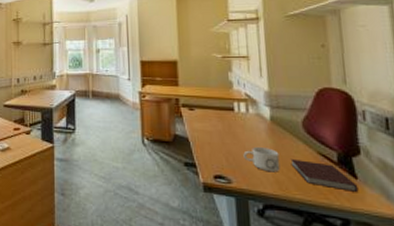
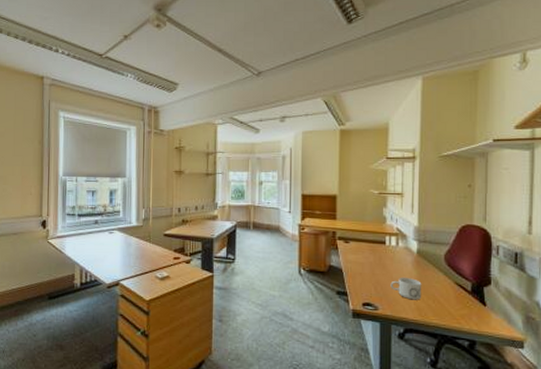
notebook: present [290,158,359,192] -> none [431,288,486,317]

